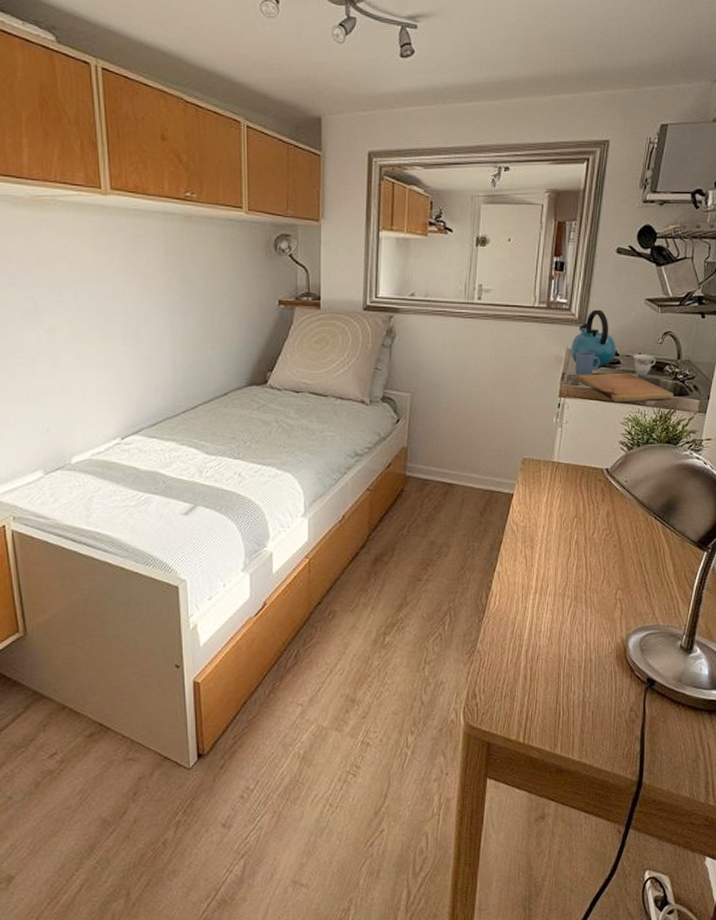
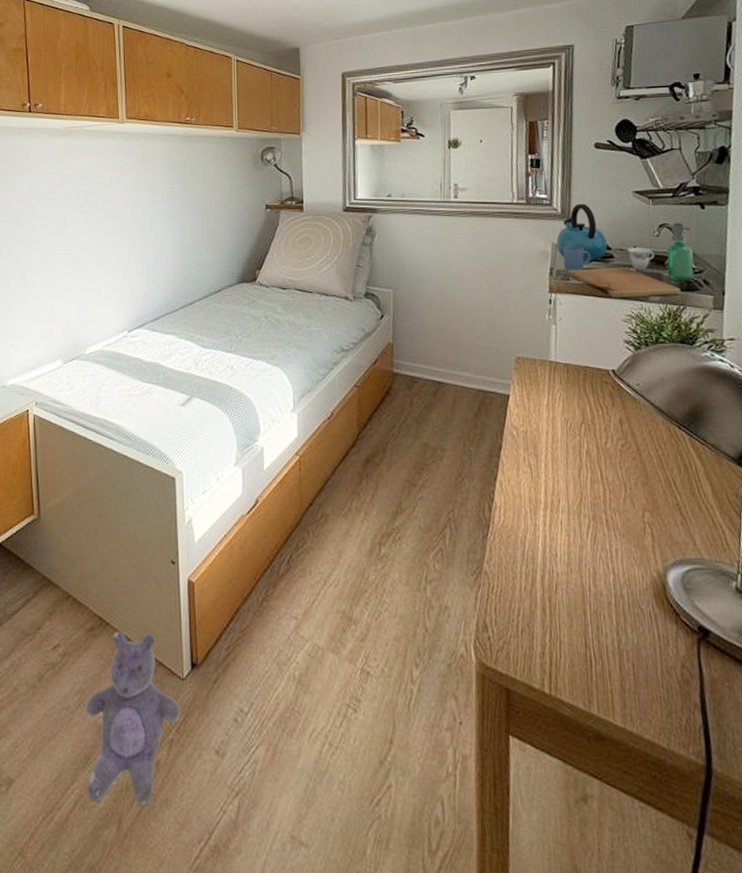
stuffed animal: none [88,733,188,883] -> present [85,631,181,807]
soap dispenser: none [665,331,690,387] -> present [666,223,694,281]

